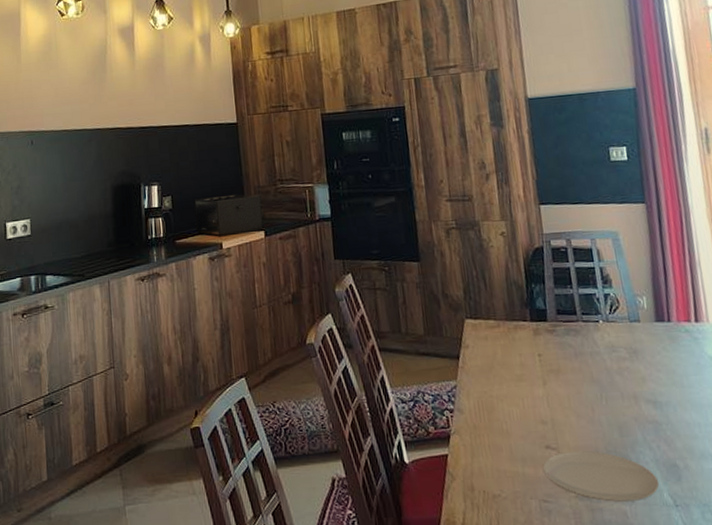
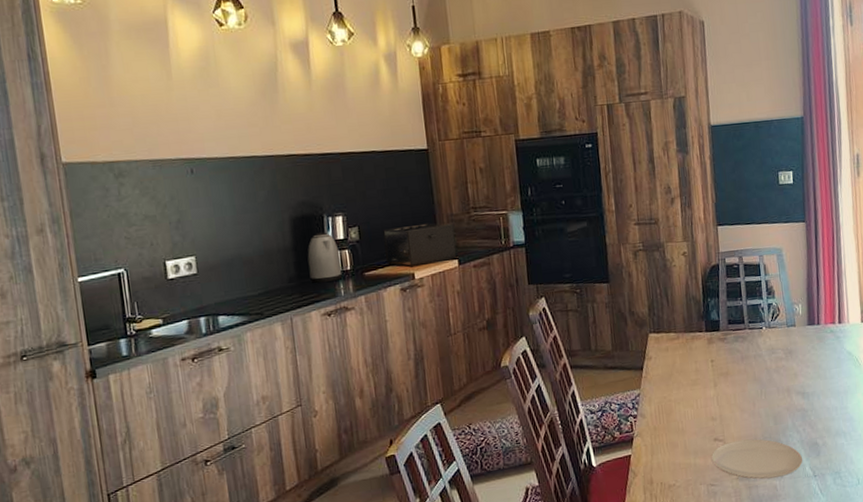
kettle: none [125,200,156,249] -> present [307,232,343,283]

